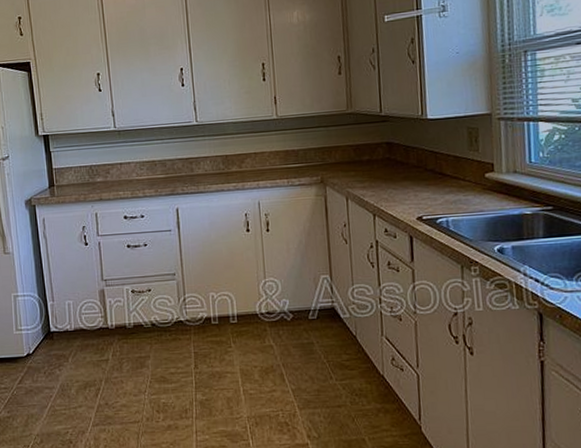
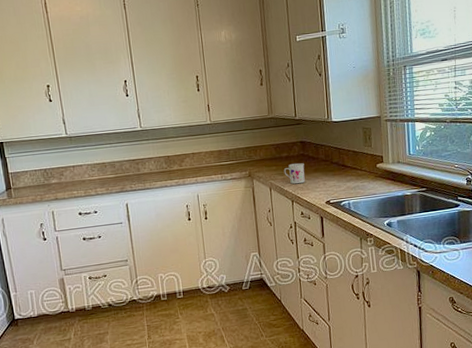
mug: none [364,168,391,194] -> present [283,163,305,184]

